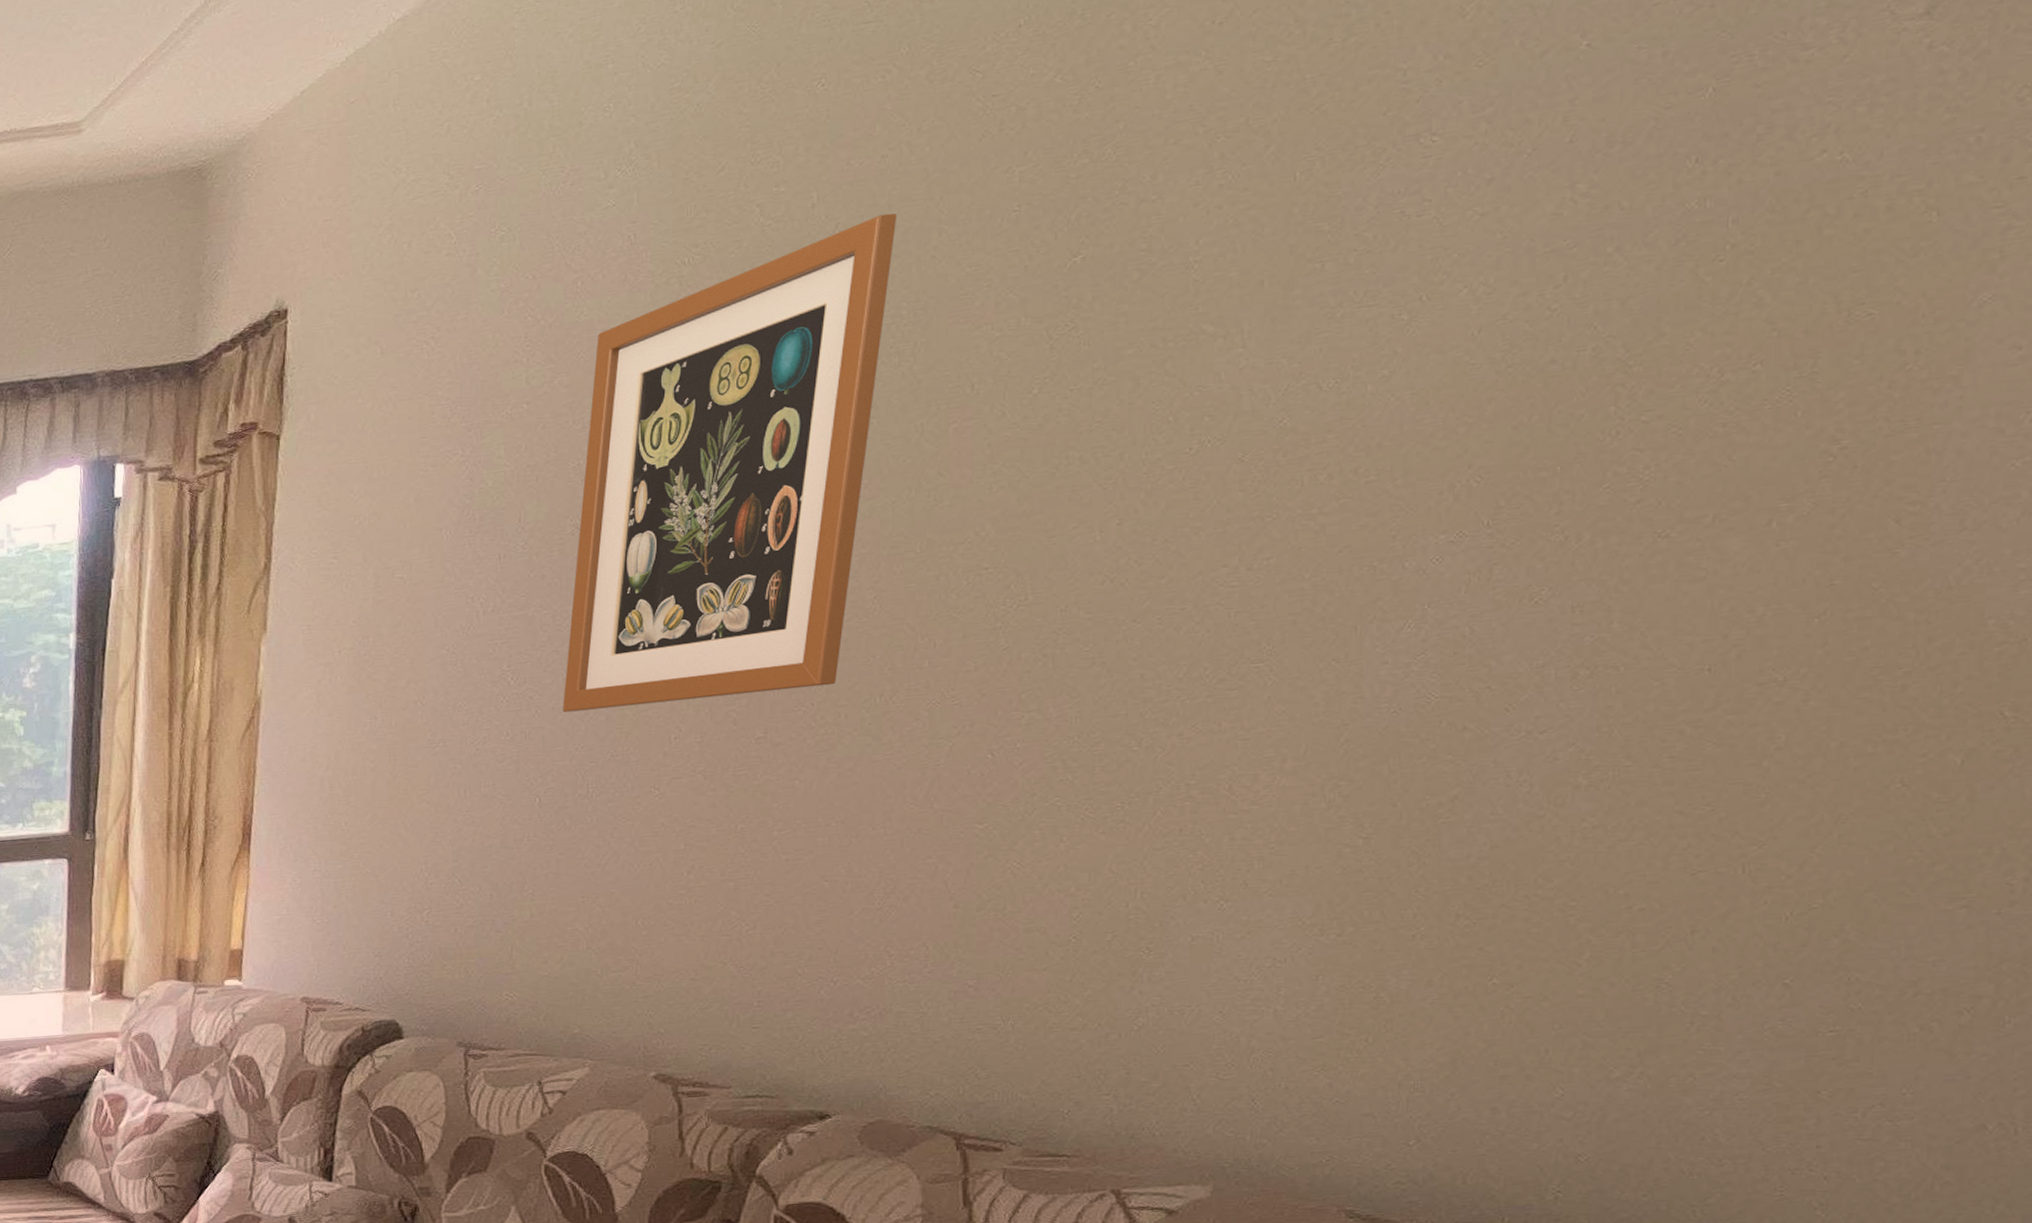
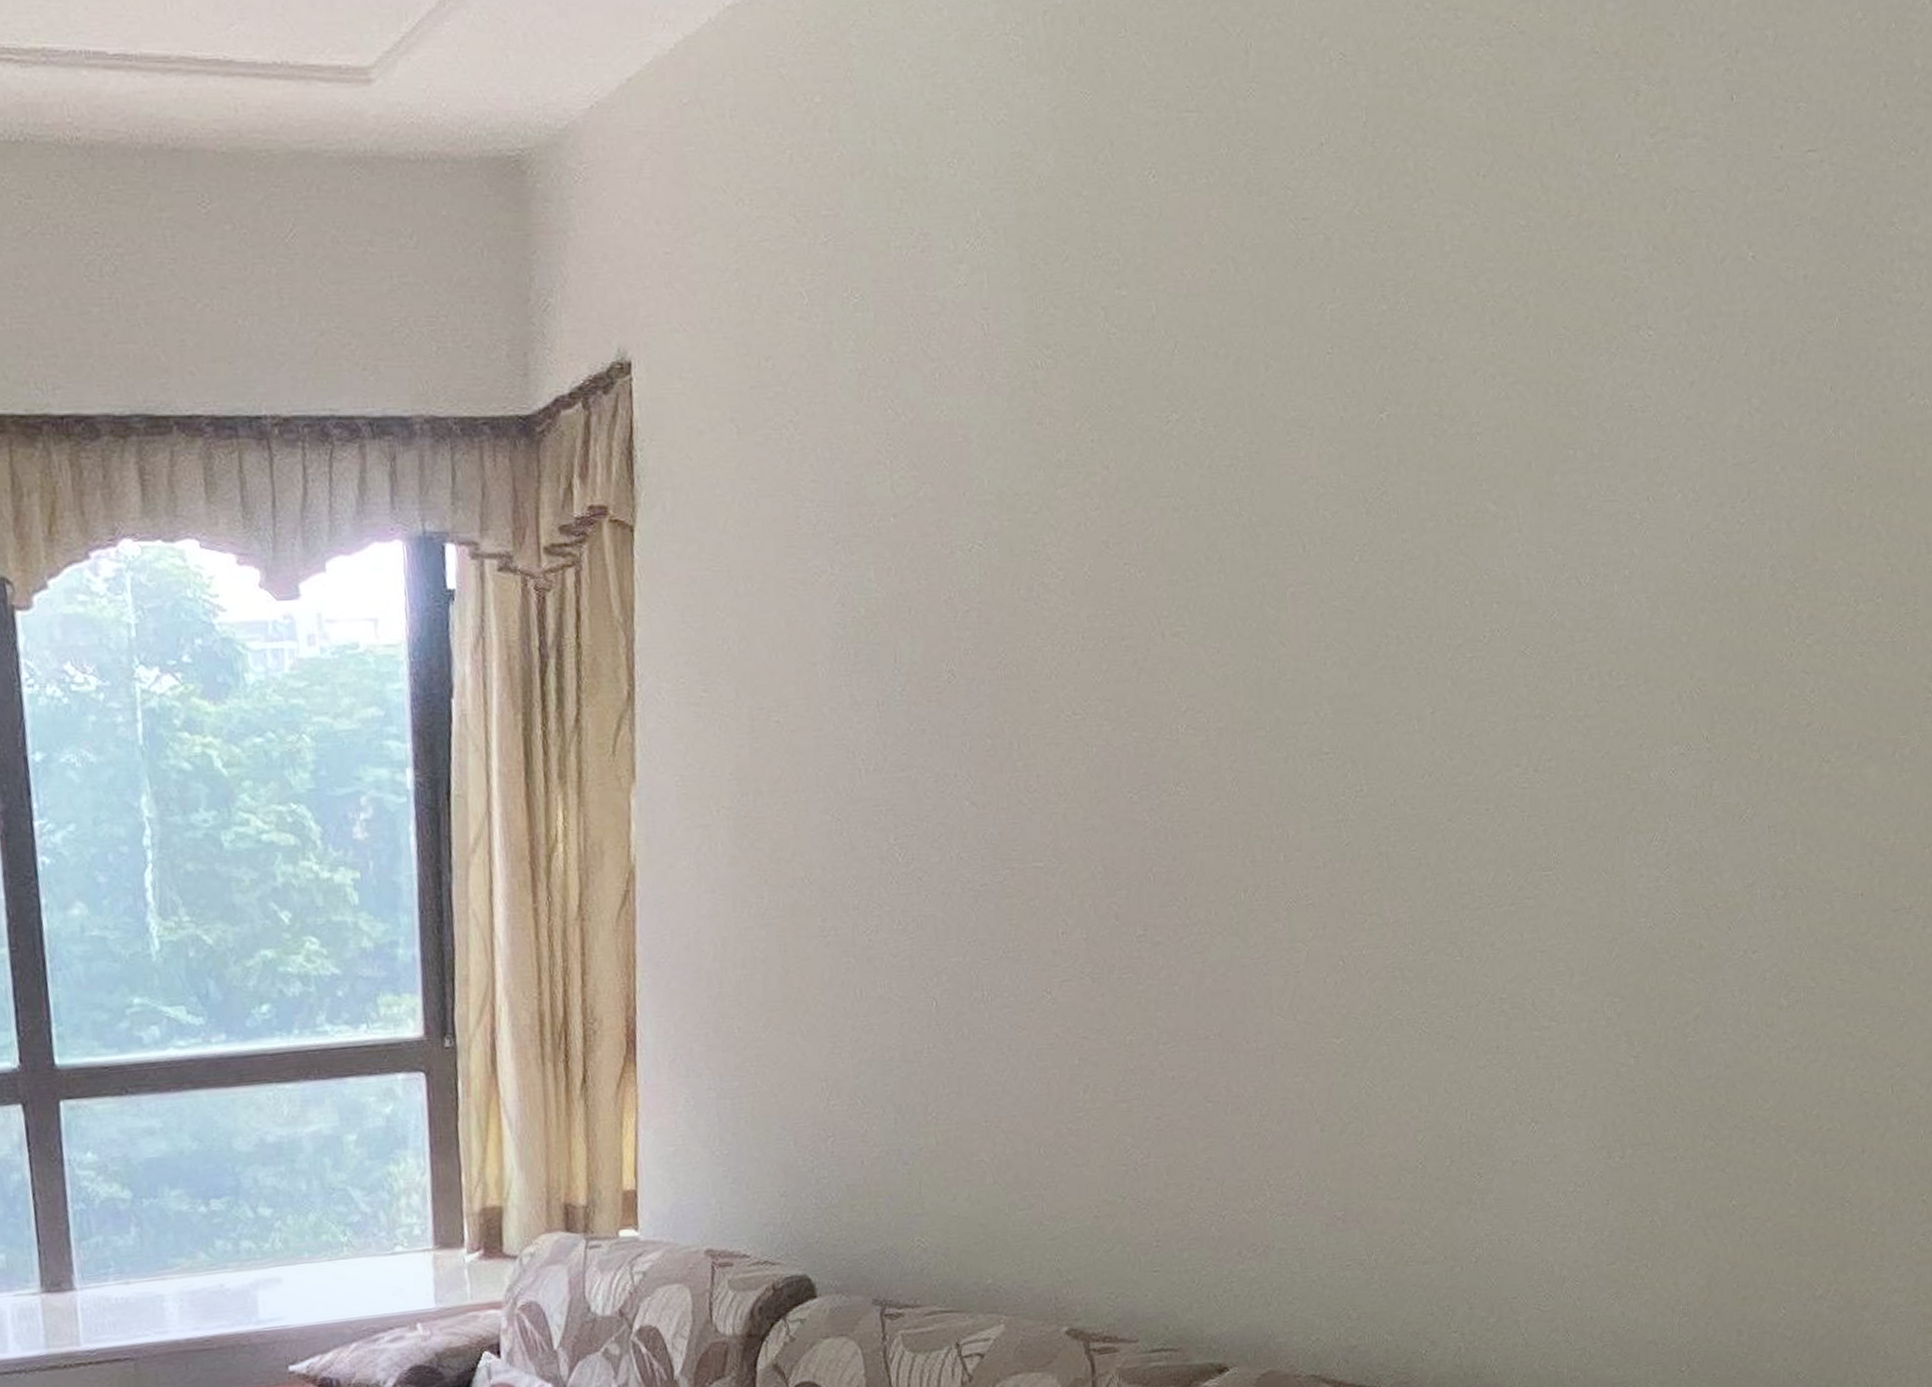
wall art: present [563,213,897,713] -> none [952,337,1229,898]

